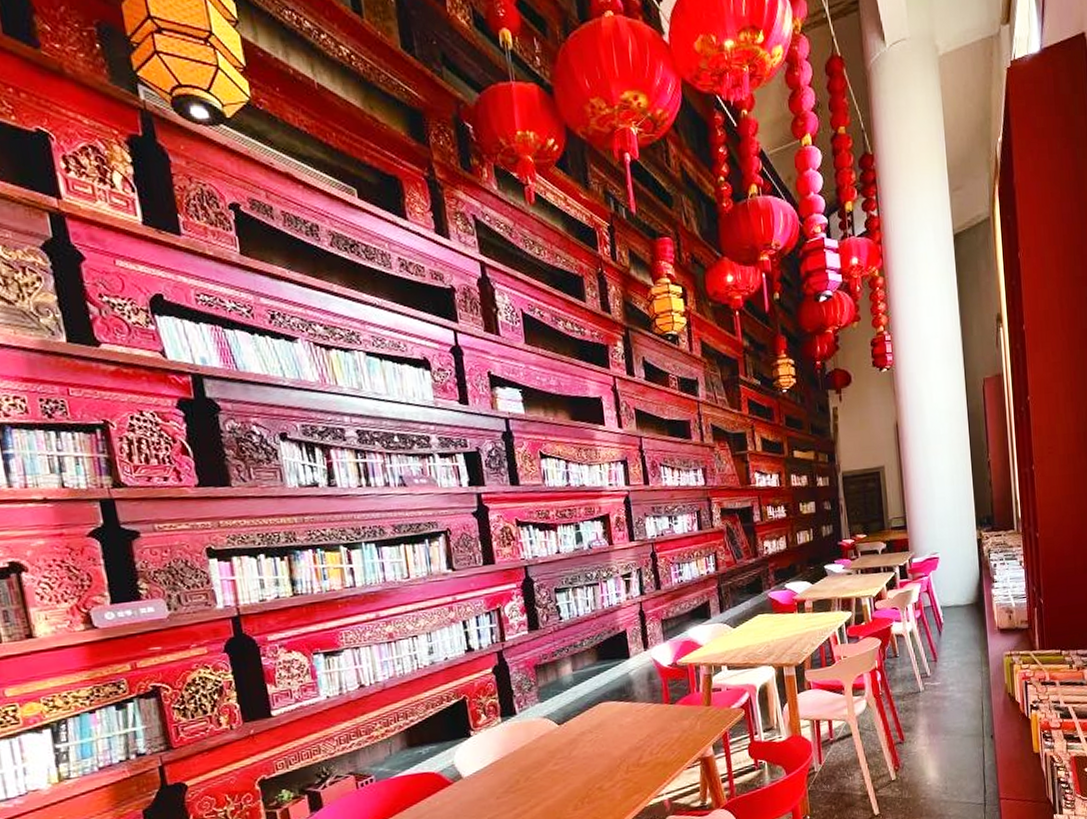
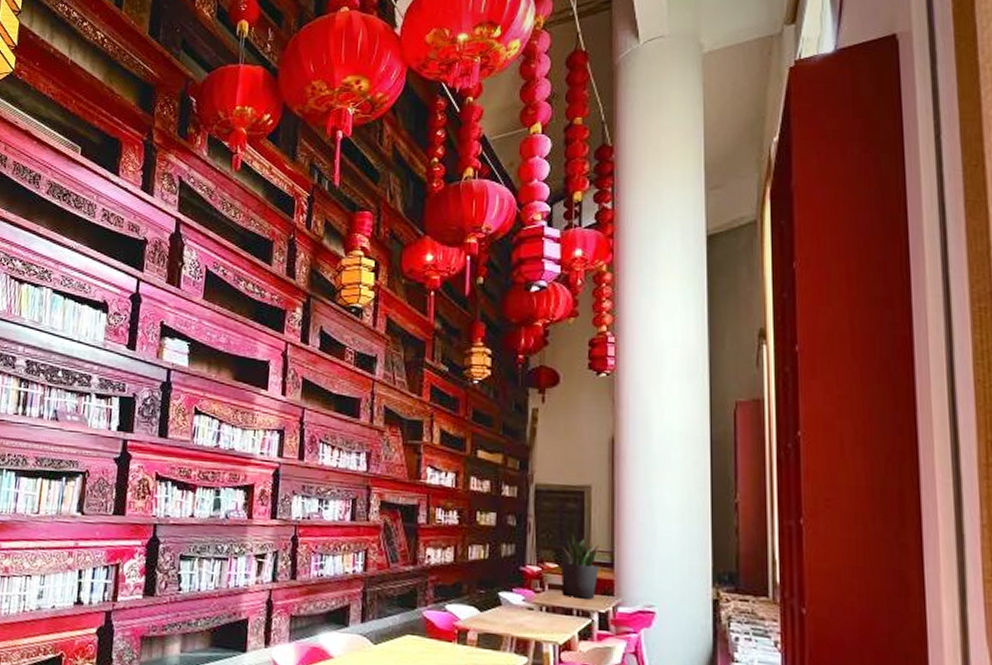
planter: none [867,508,897,559] -> present [560,533,599,600]

